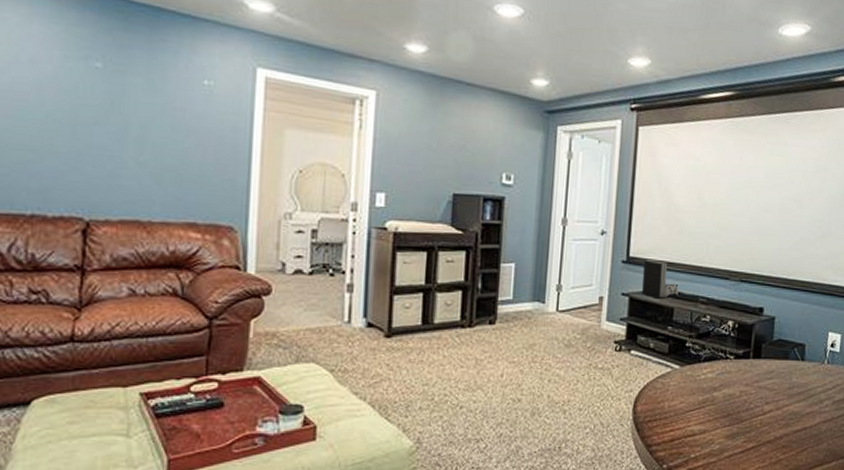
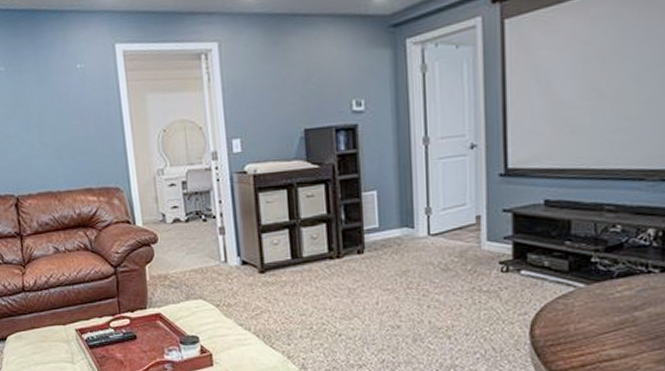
video game console: present [641,260,679,299] -> none [526,169,575,212]

